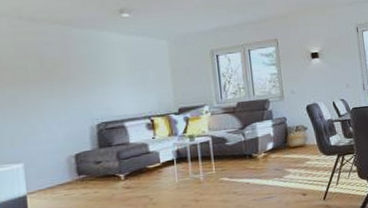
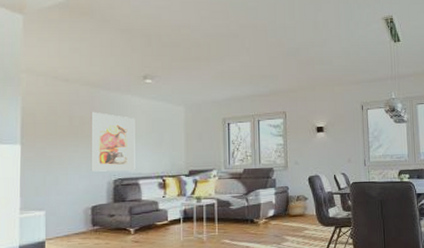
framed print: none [64,52,120,117] -> present [91,111,135,172]

